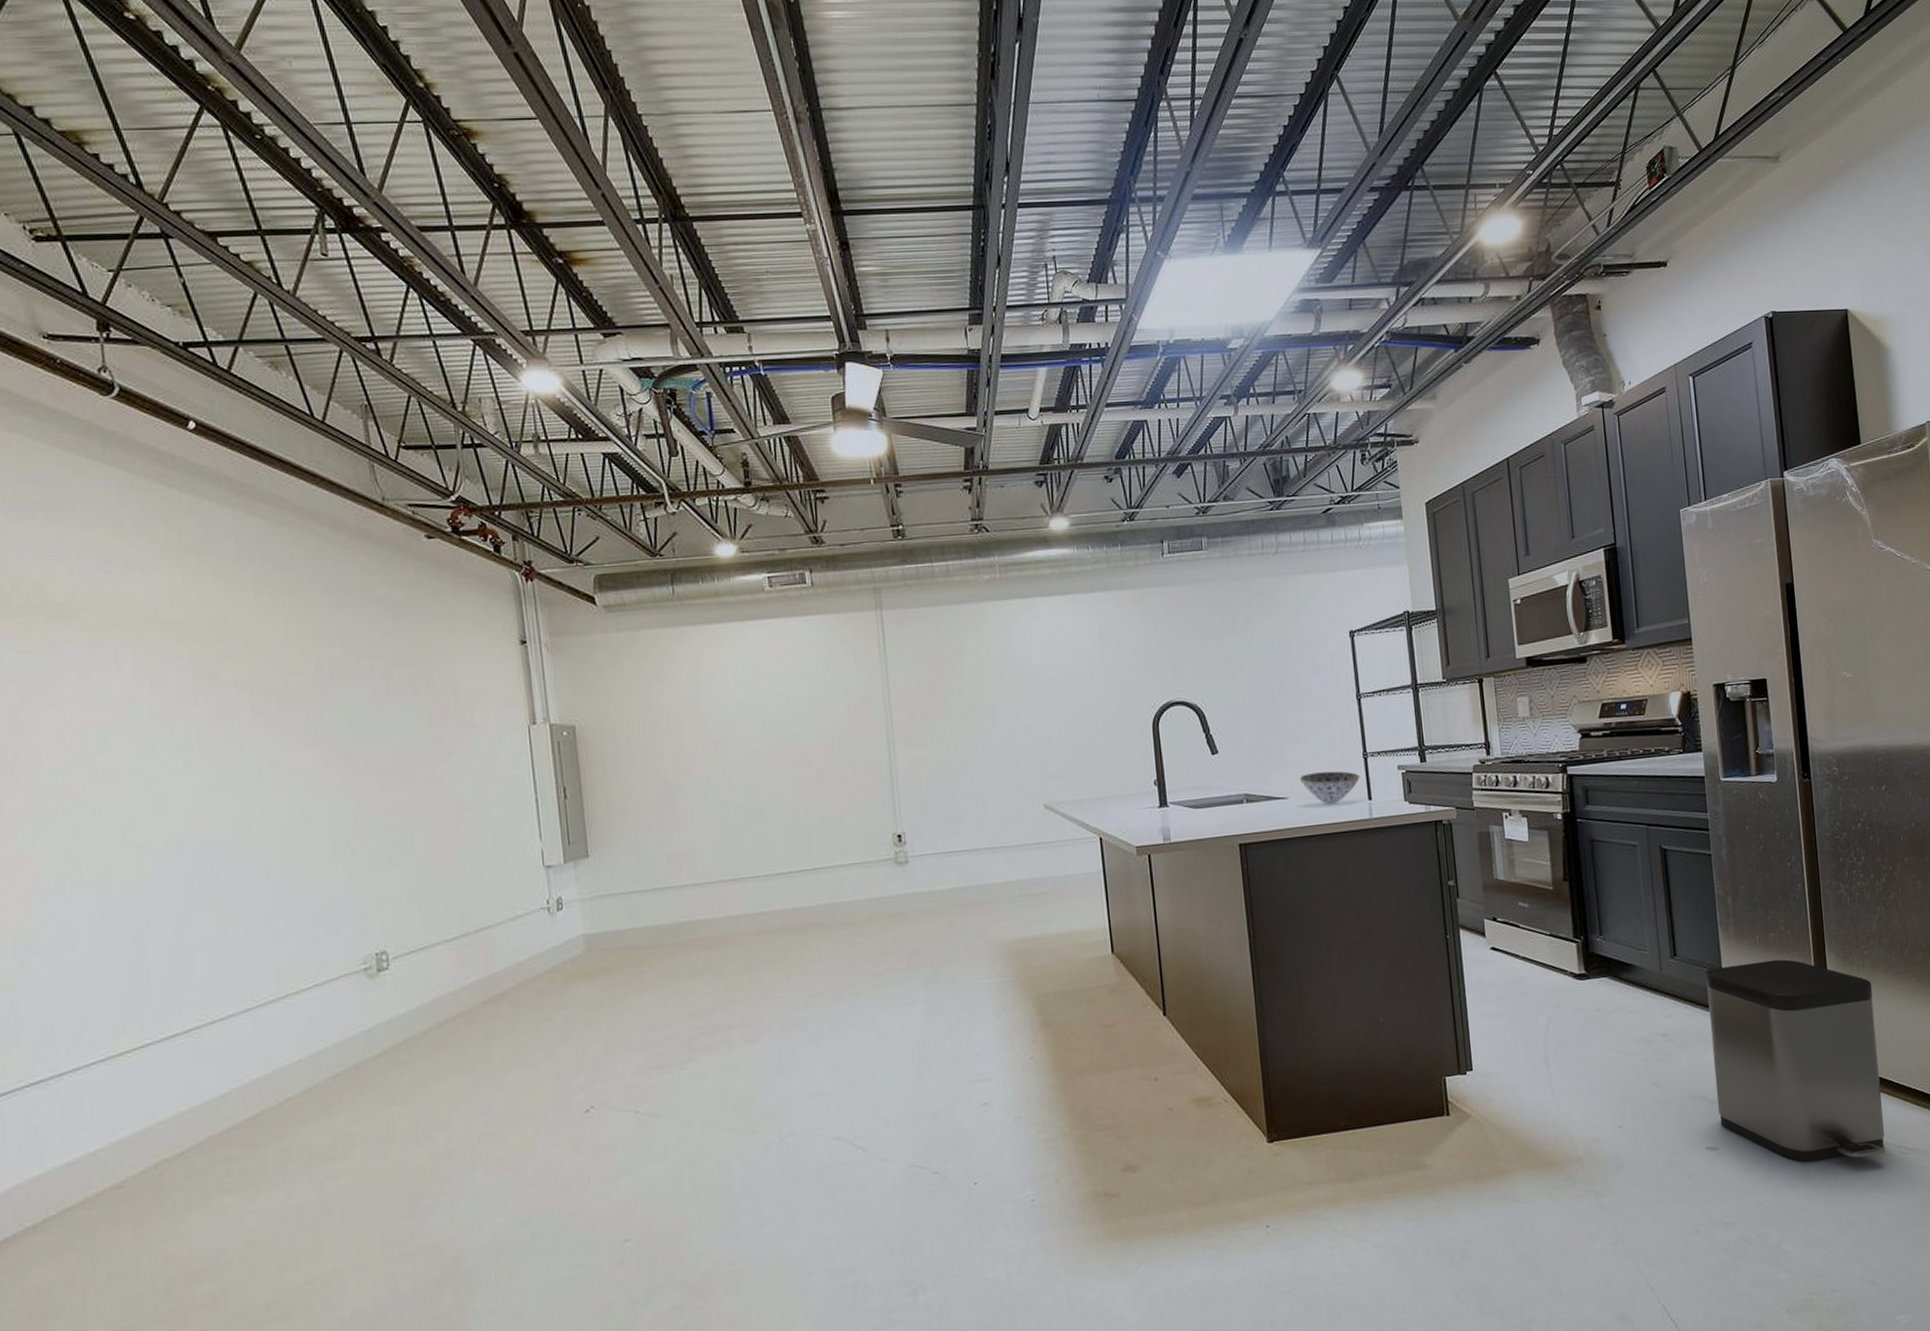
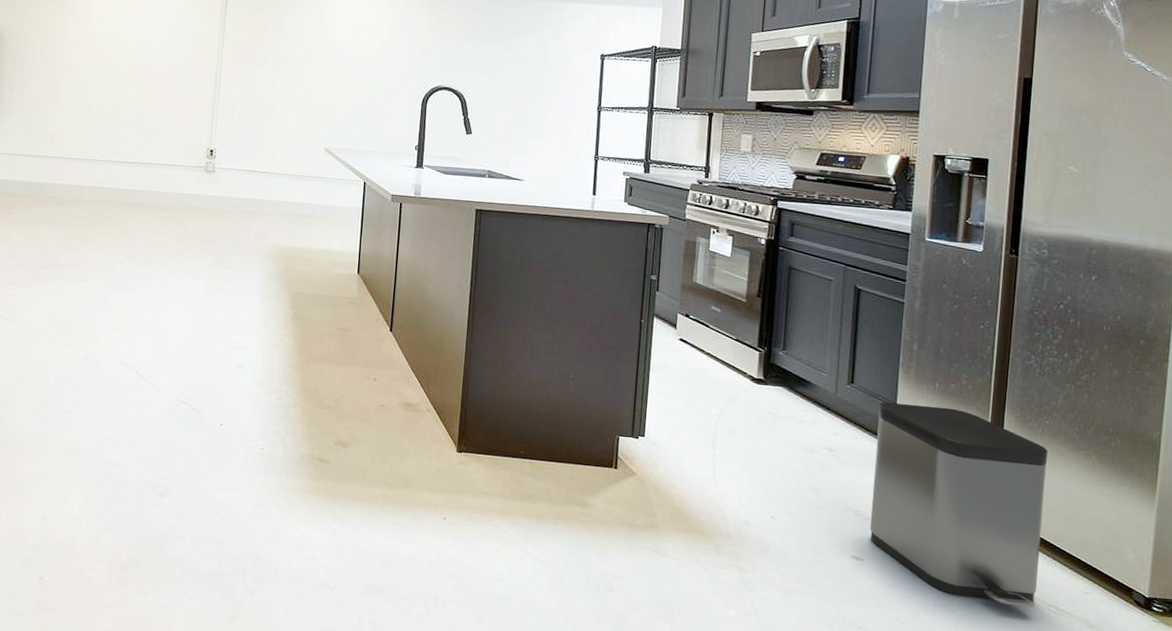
bowl: present [1300,771,1360,804] -> none [537,164,588,192]

